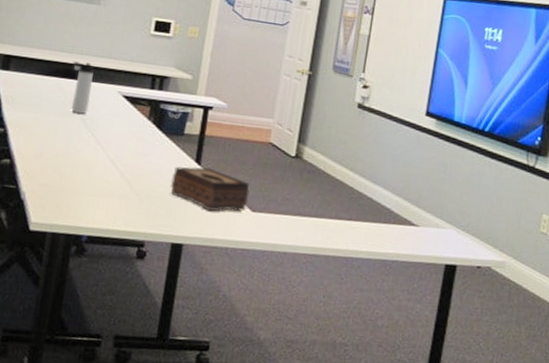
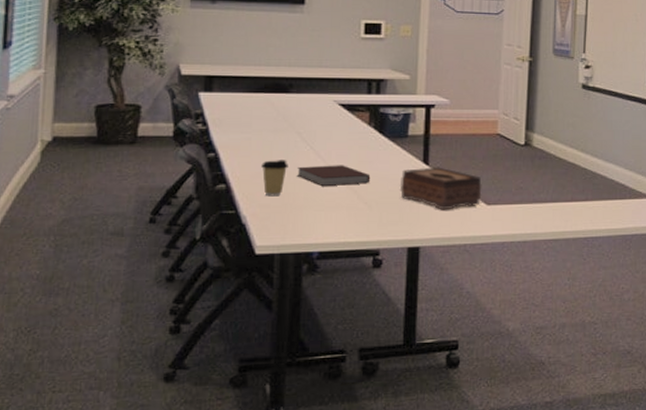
coffee cup: none [44,141,70,178] -> present [261,160,288,197]
thermos bottle: present [71,61,95,114] -> none [281,74,306,127]
notebook: none [75,151,145,176] -> present [296,165,371,187]

